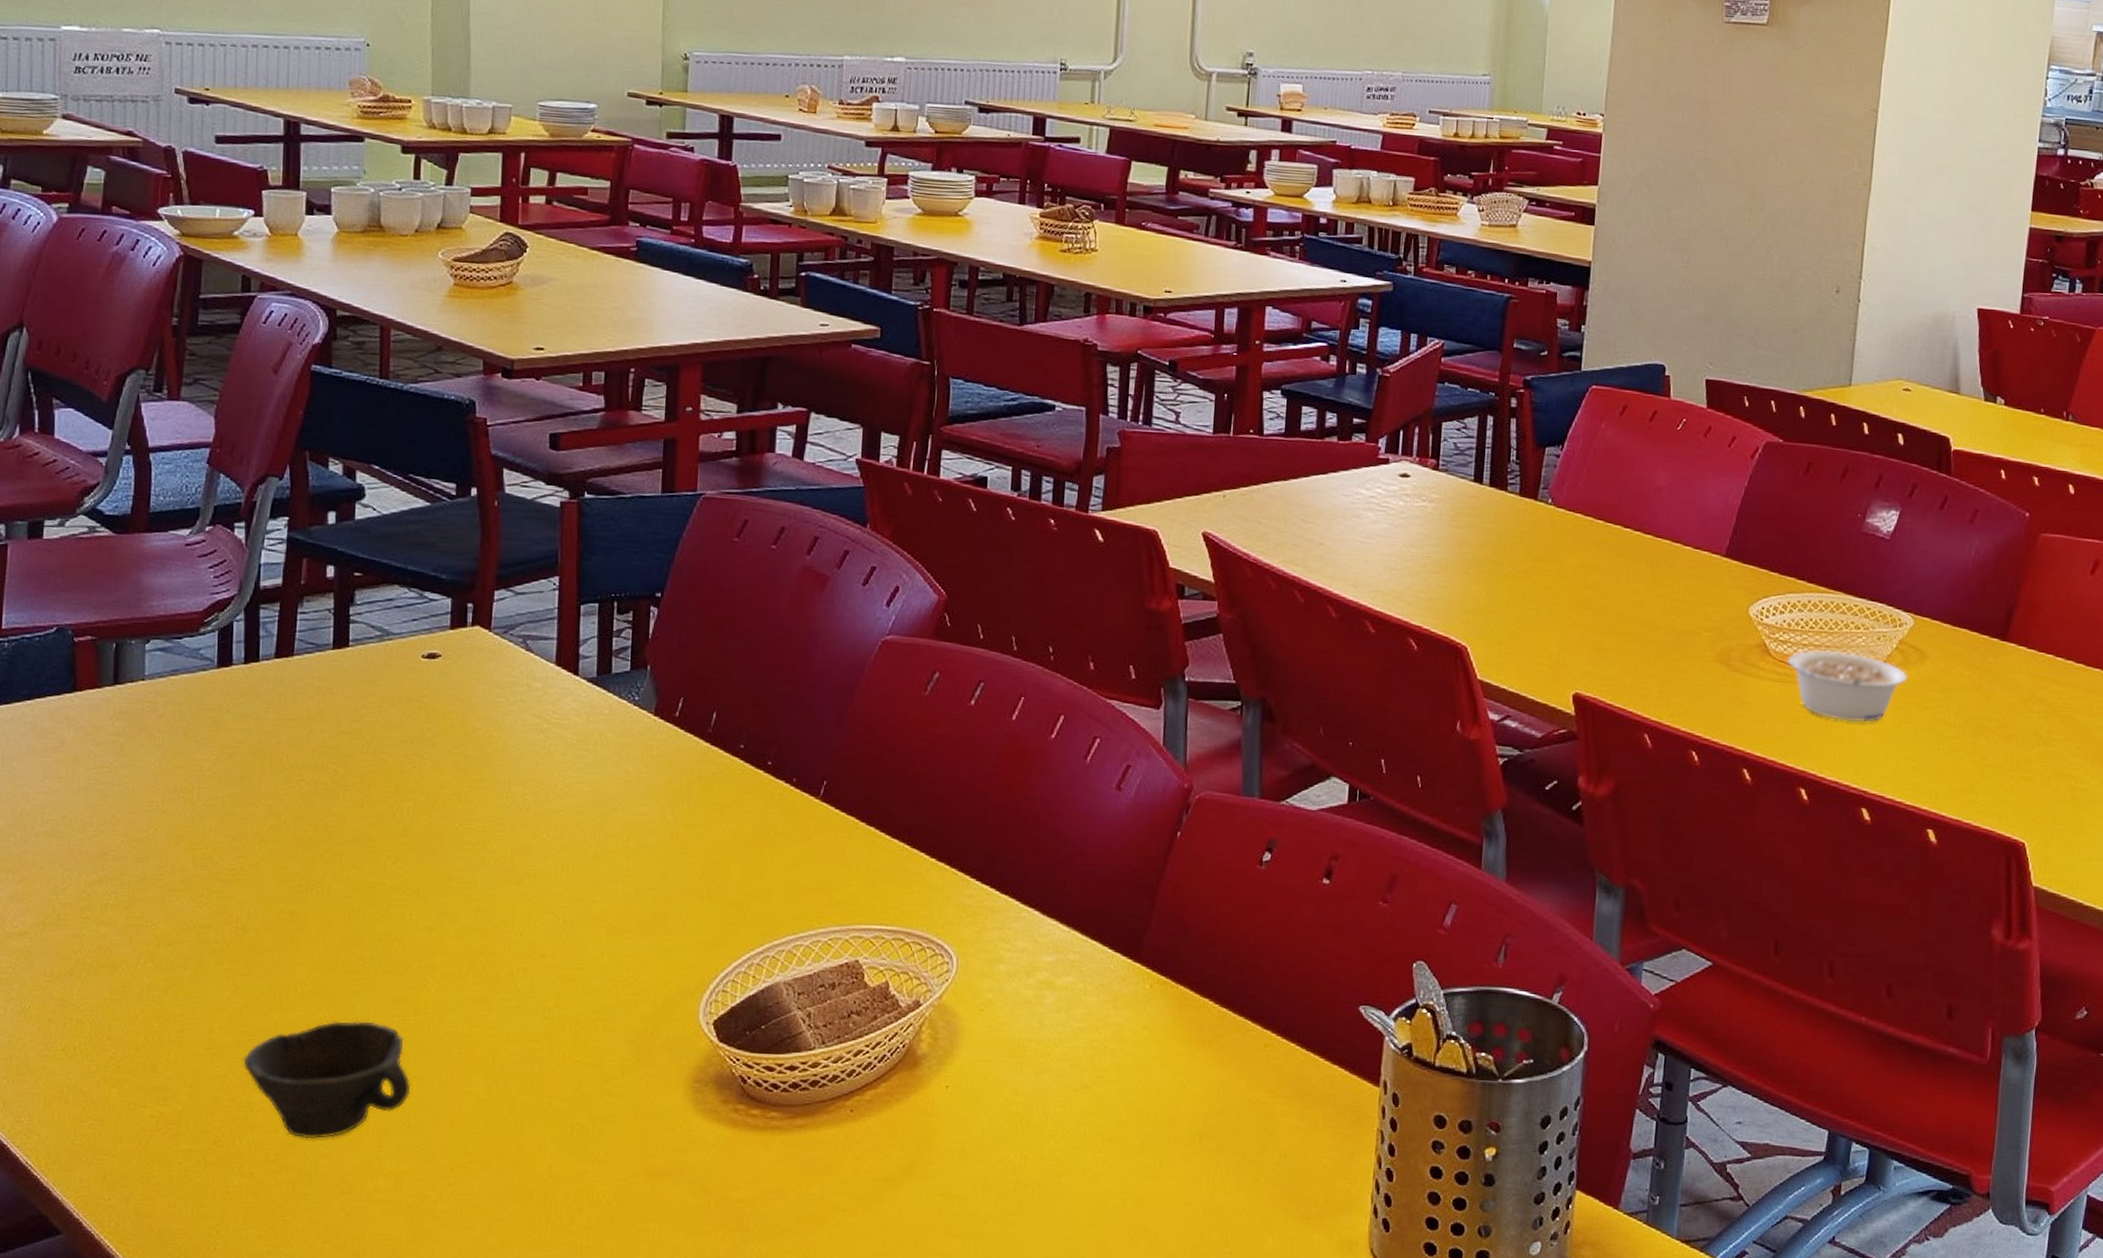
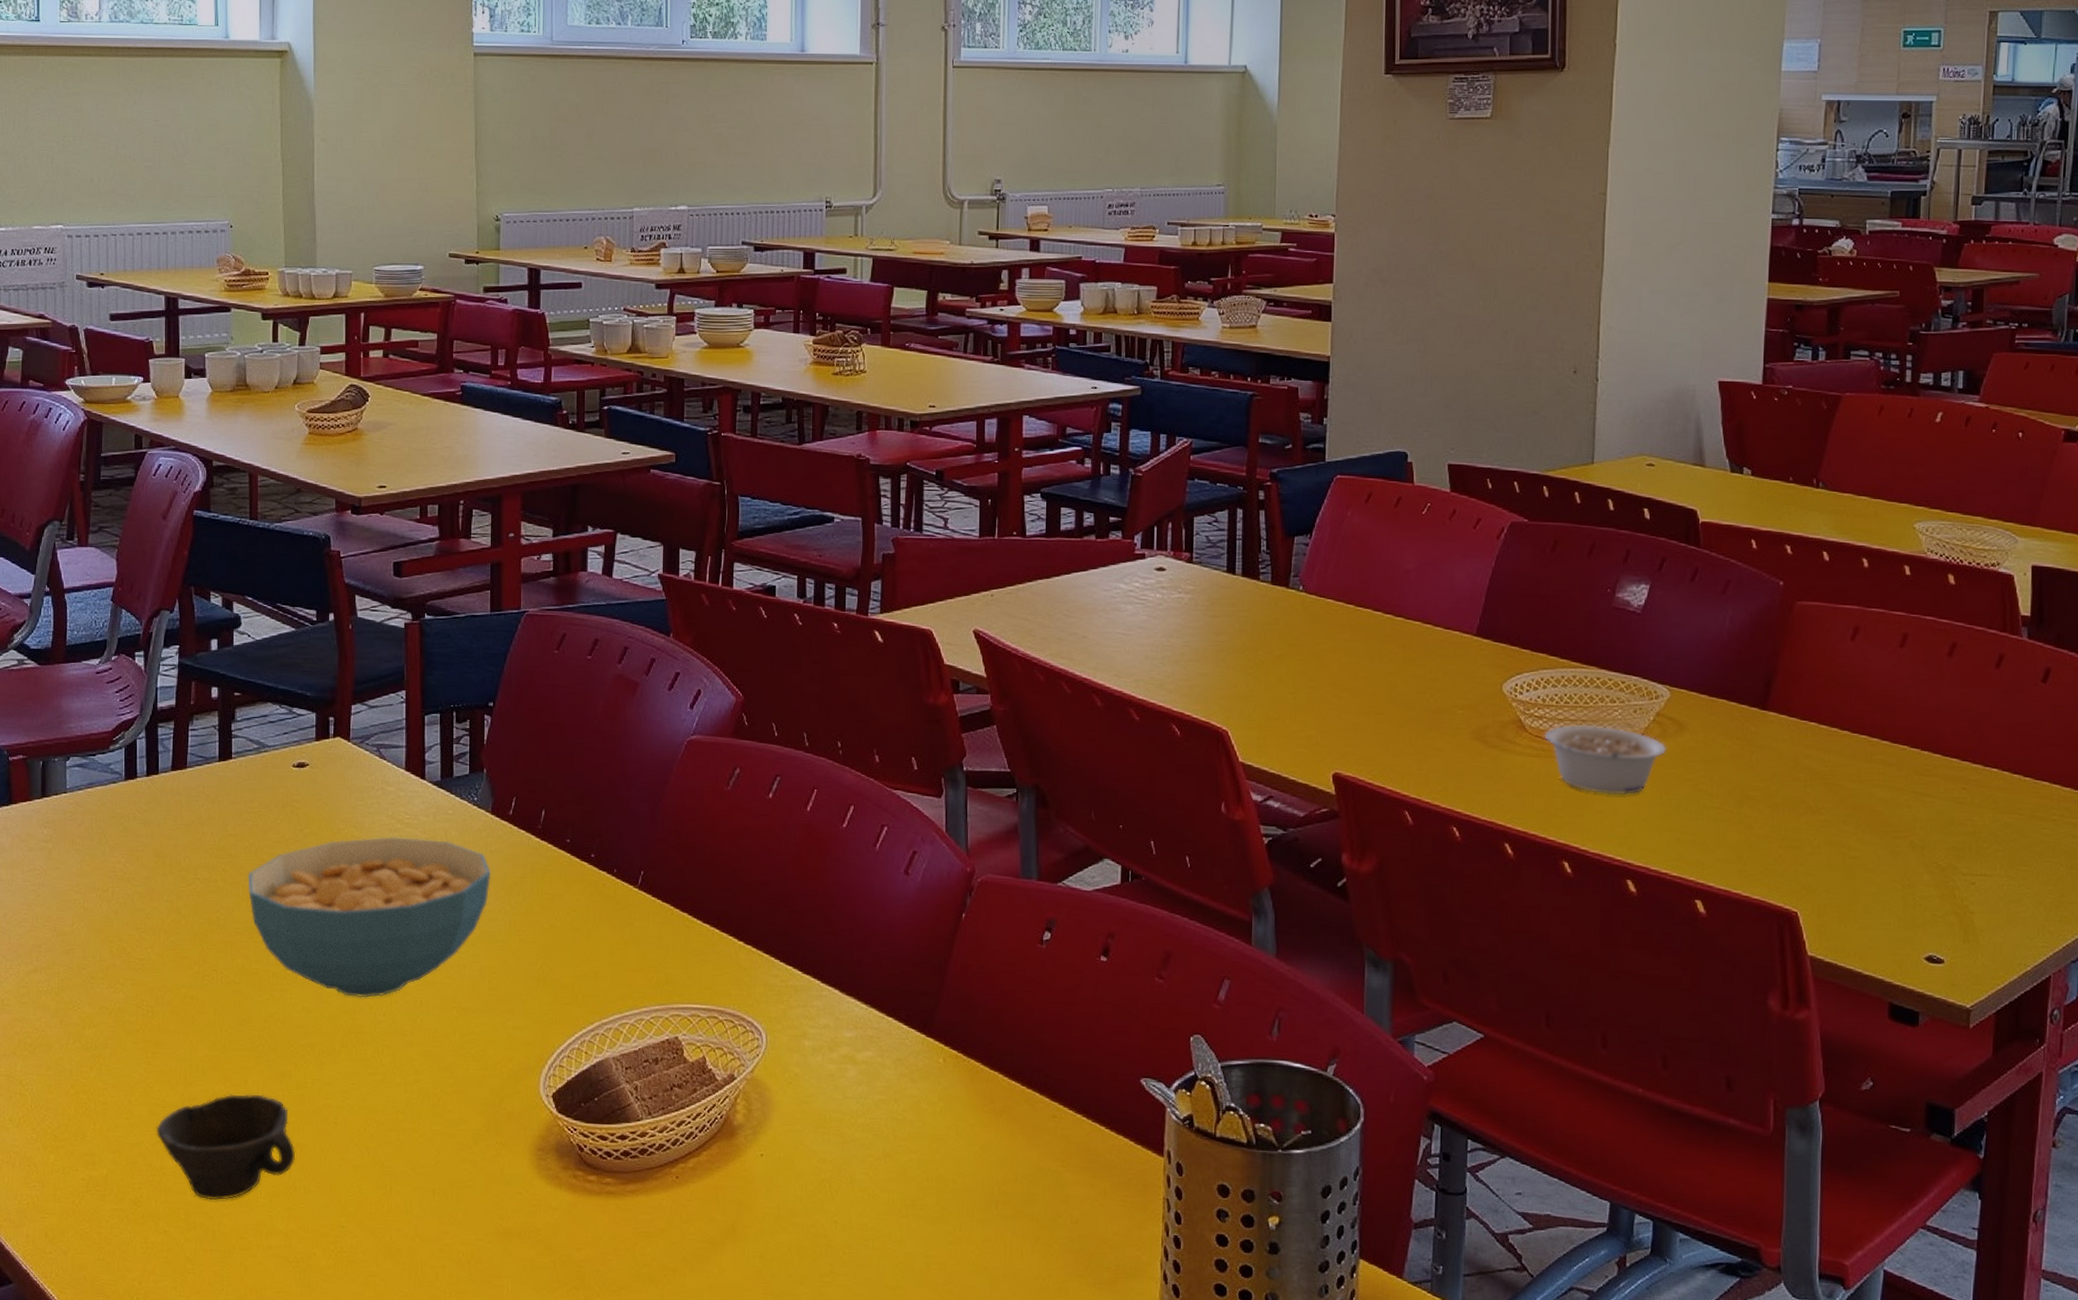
cereal bowl: none [363,737,652,916] -> present [248,837,492,998]

